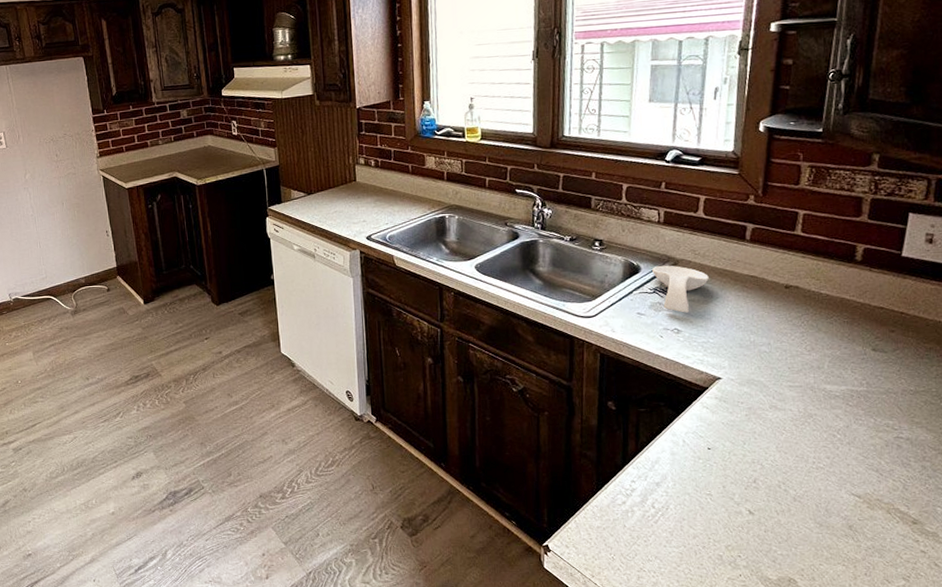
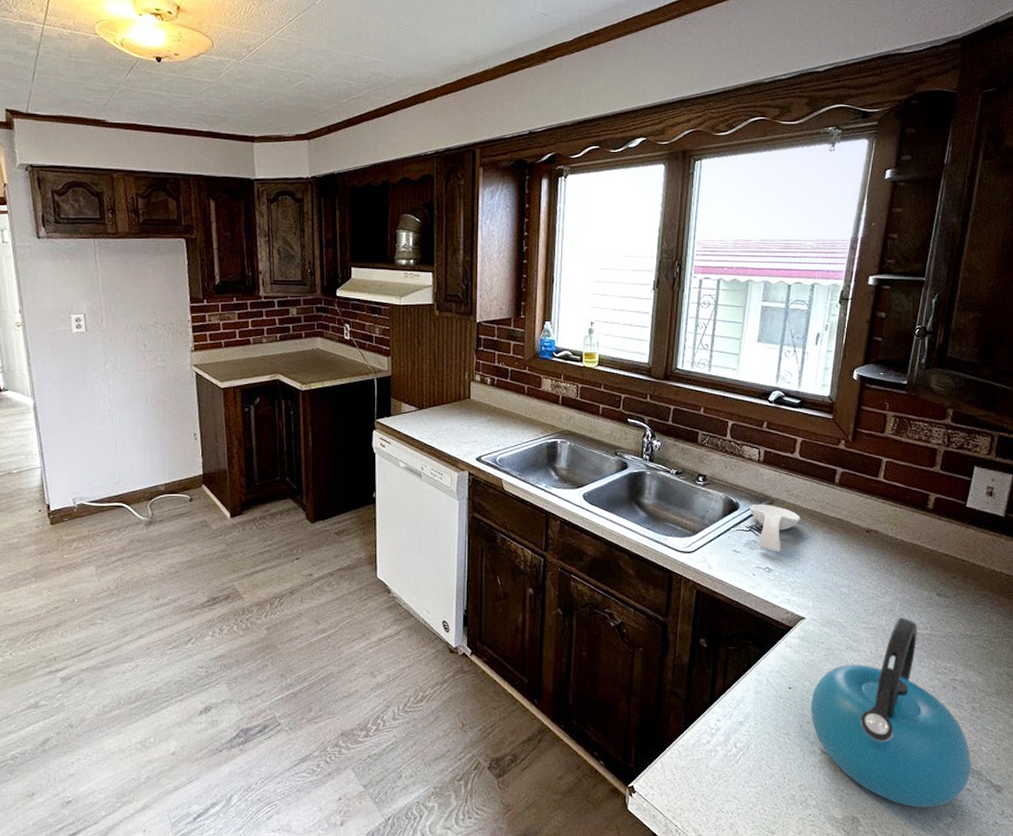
kettle: none [734,374,925,570] -> present [811,617,971,808]

